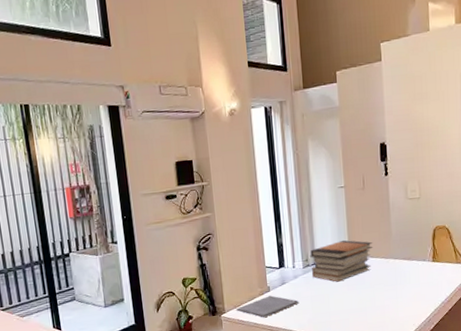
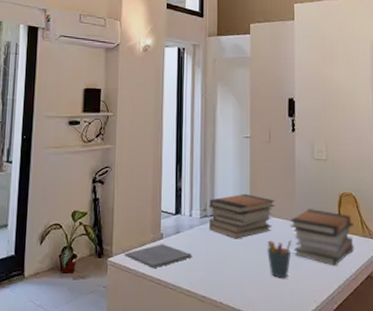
pen holder: none [367,276,390,310] -> present [267,240,292,278]
book stack: none [387,245,448,293] -> present [289,209,354,266]

